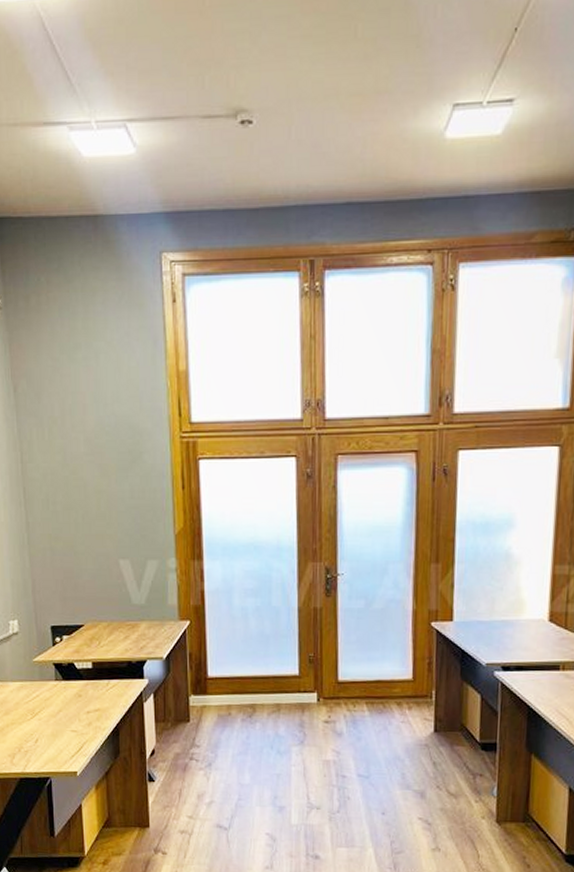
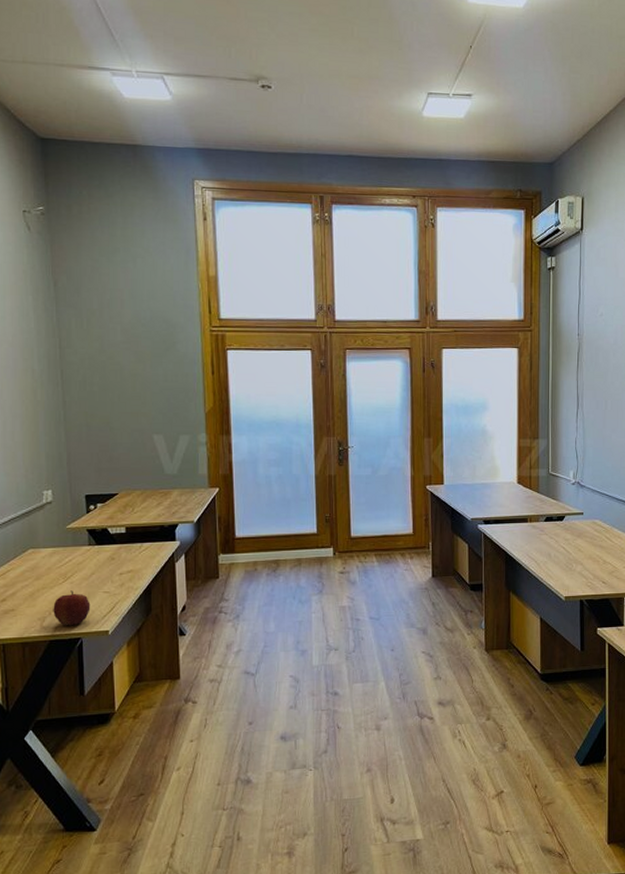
apple: none [22,727,59,765] -> present [53,590,91,626]

